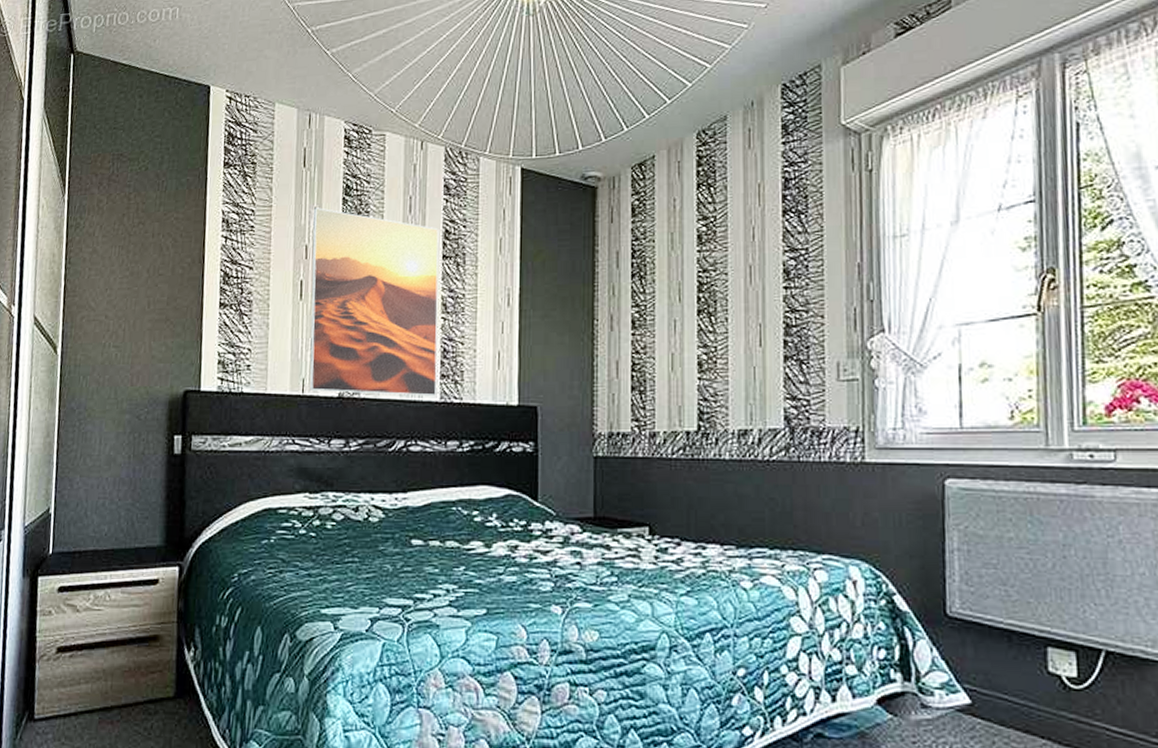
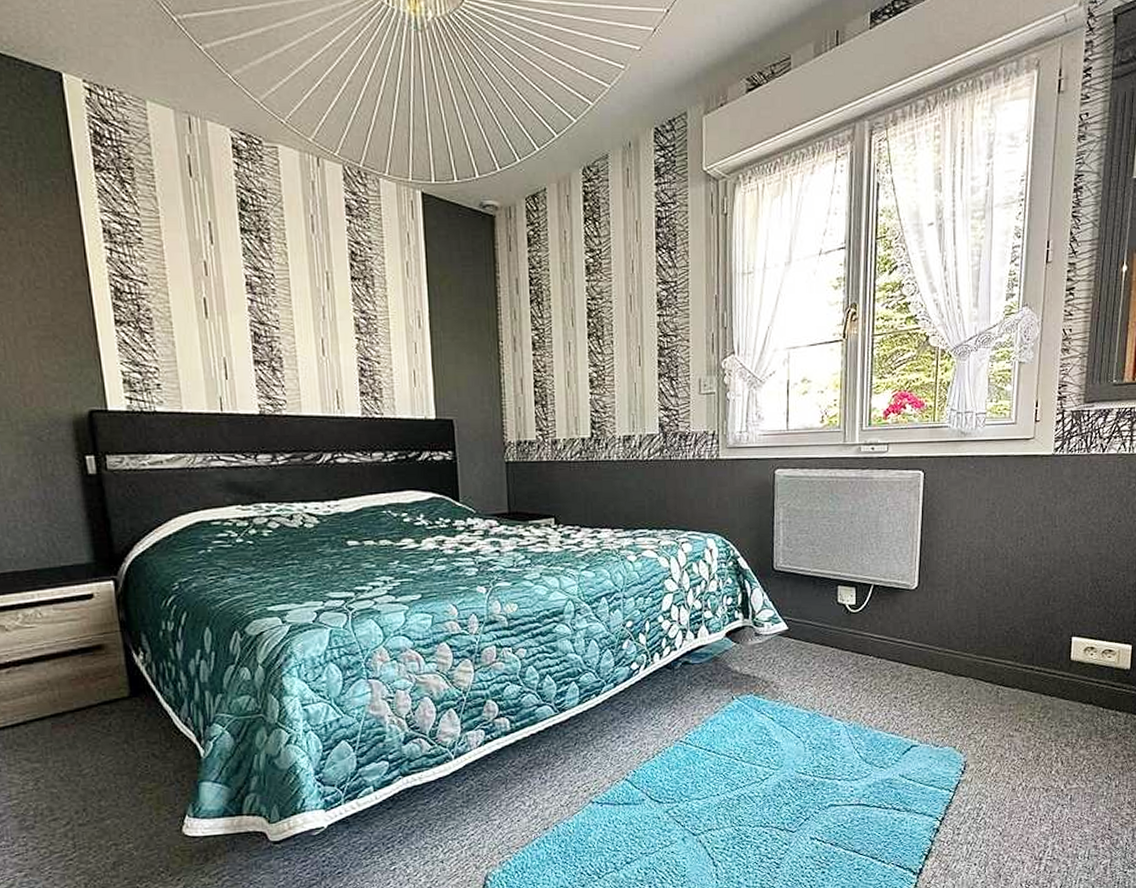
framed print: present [309,207,439,397] -> none [207,222,358,413]

